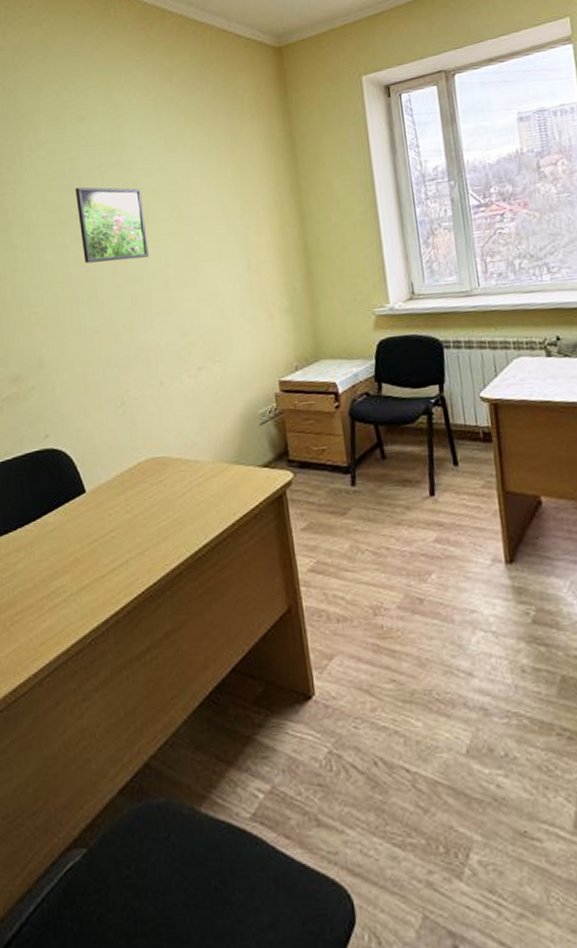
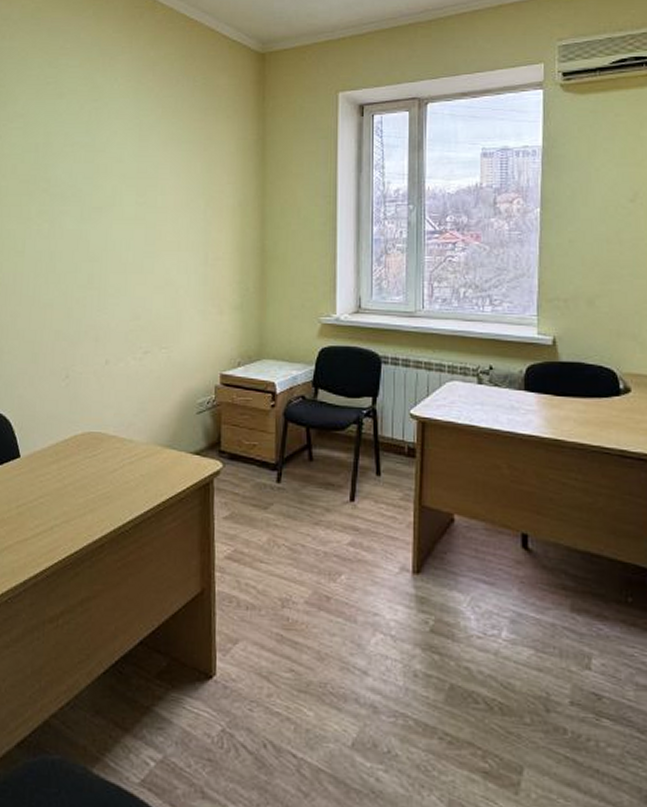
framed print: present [75,187,149,264] -> none [46,162,111,239]

